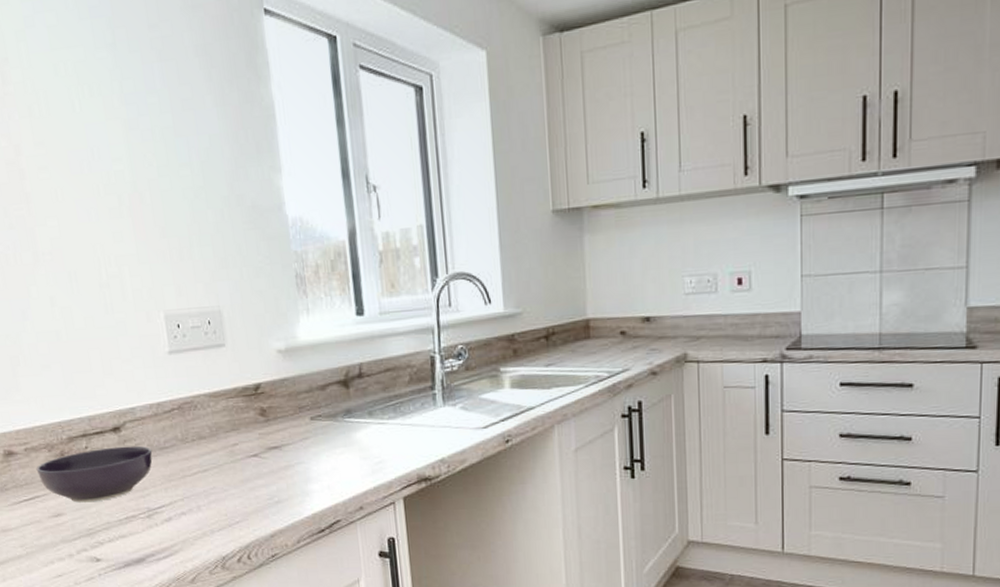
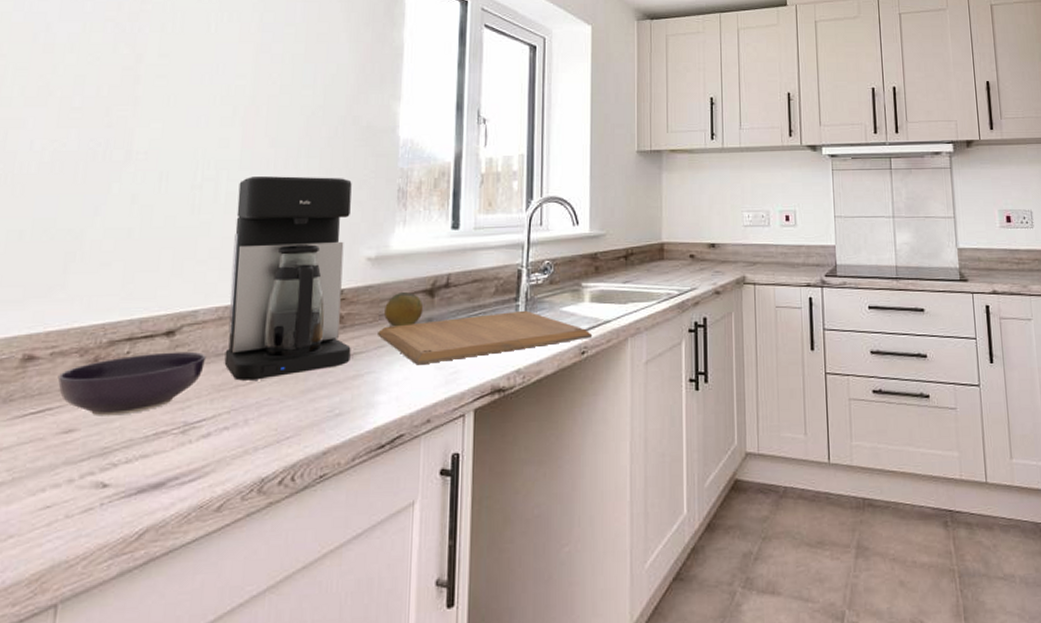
coffee maker: none [142,266,280,472] -> present [224,176,352,381]
chopping board: none [300,399,516,456] -> present [378,310,593,365]
fruit: none [303,384,341,419] -> present [384,292,424,327]

